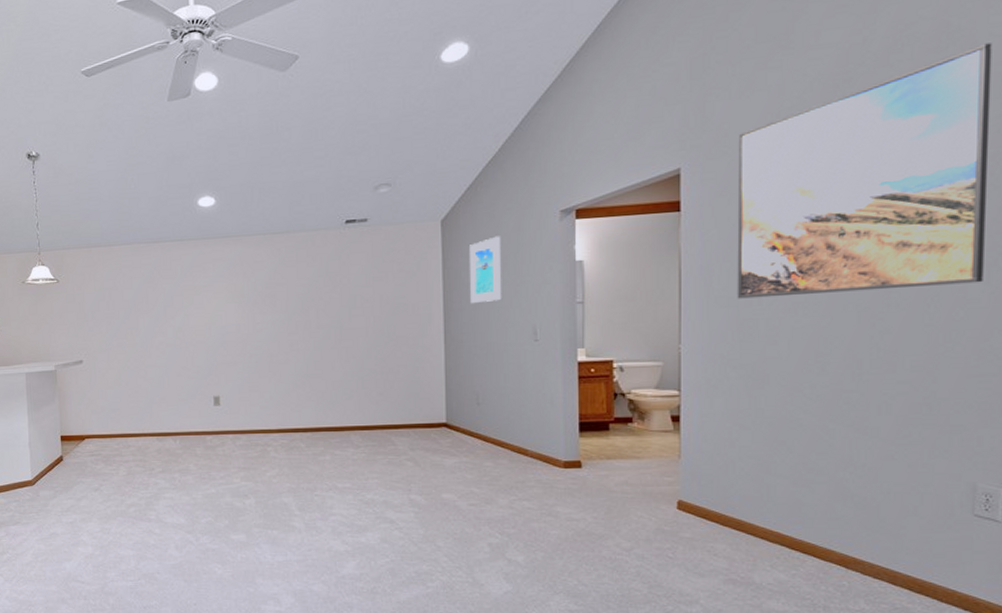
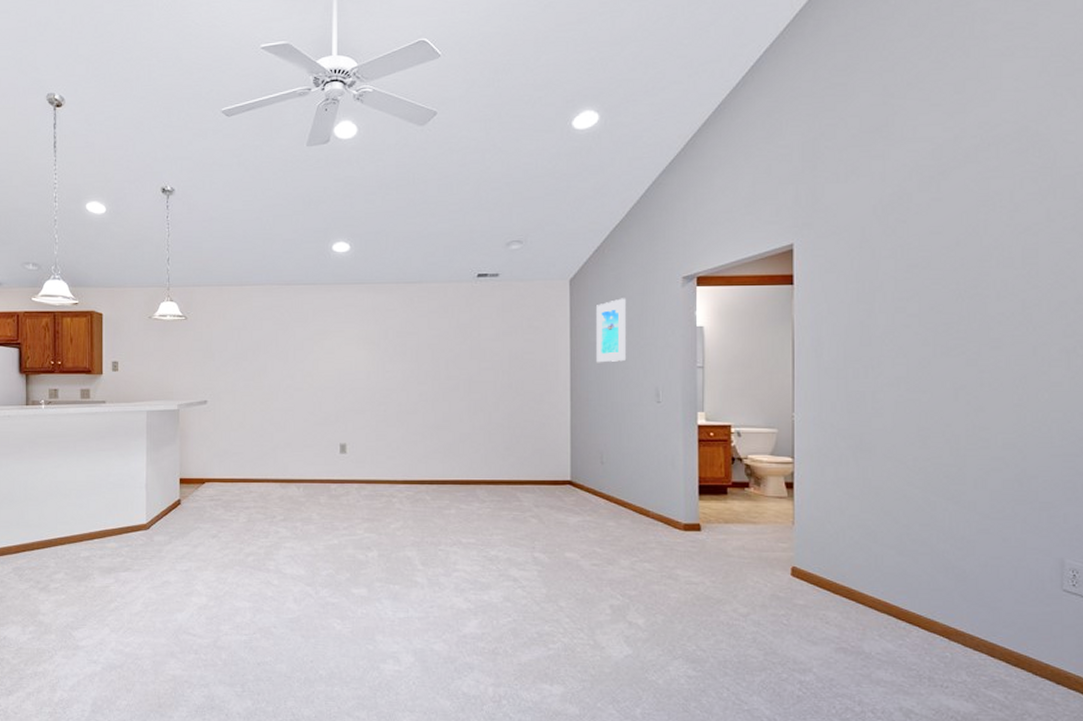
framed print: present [737,43,992,299] -> none [845,148,1066,371]

